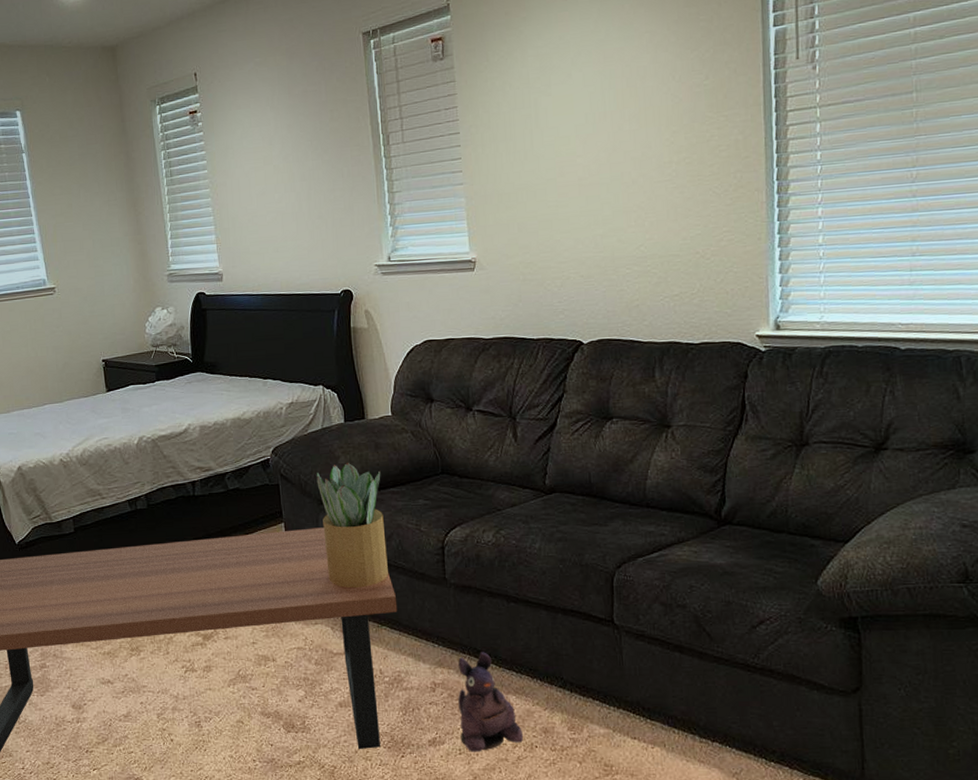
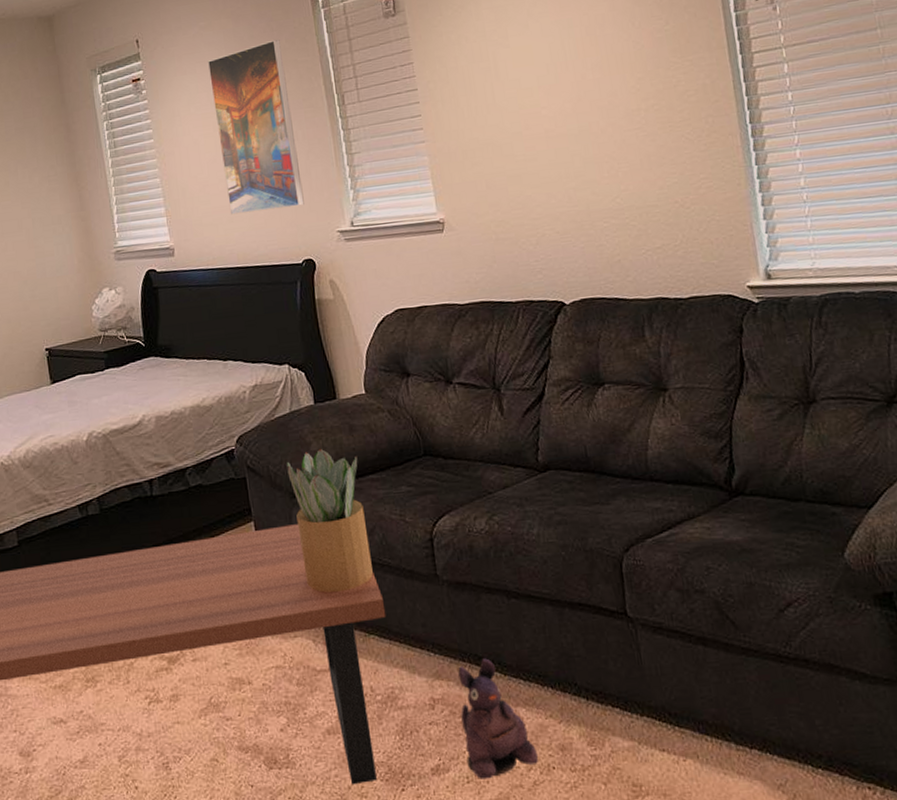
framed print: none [261,78,346,245] -> present [207,39,305,215]

